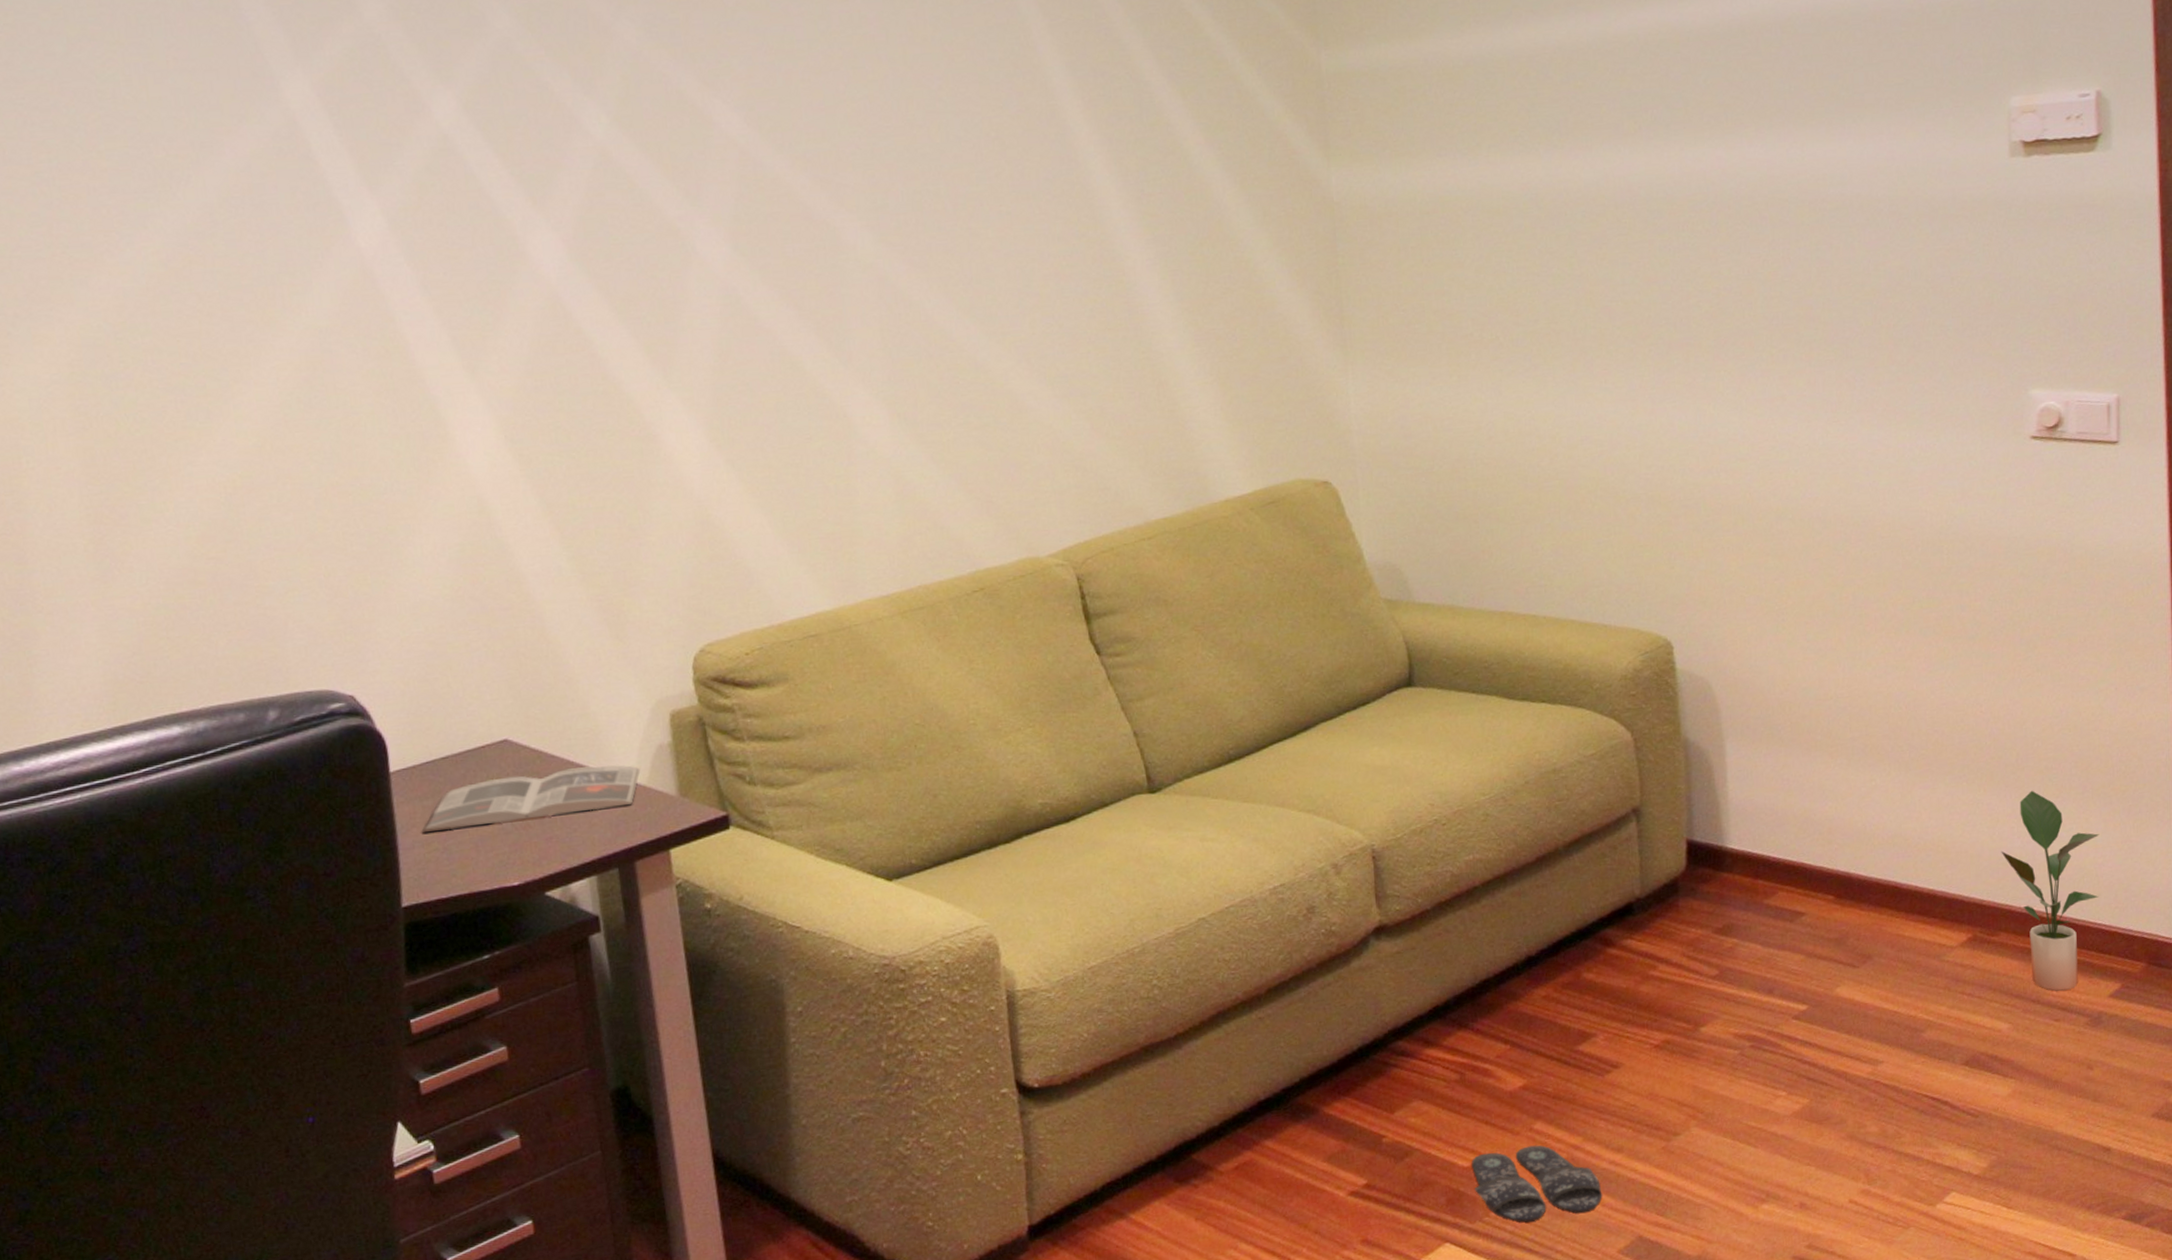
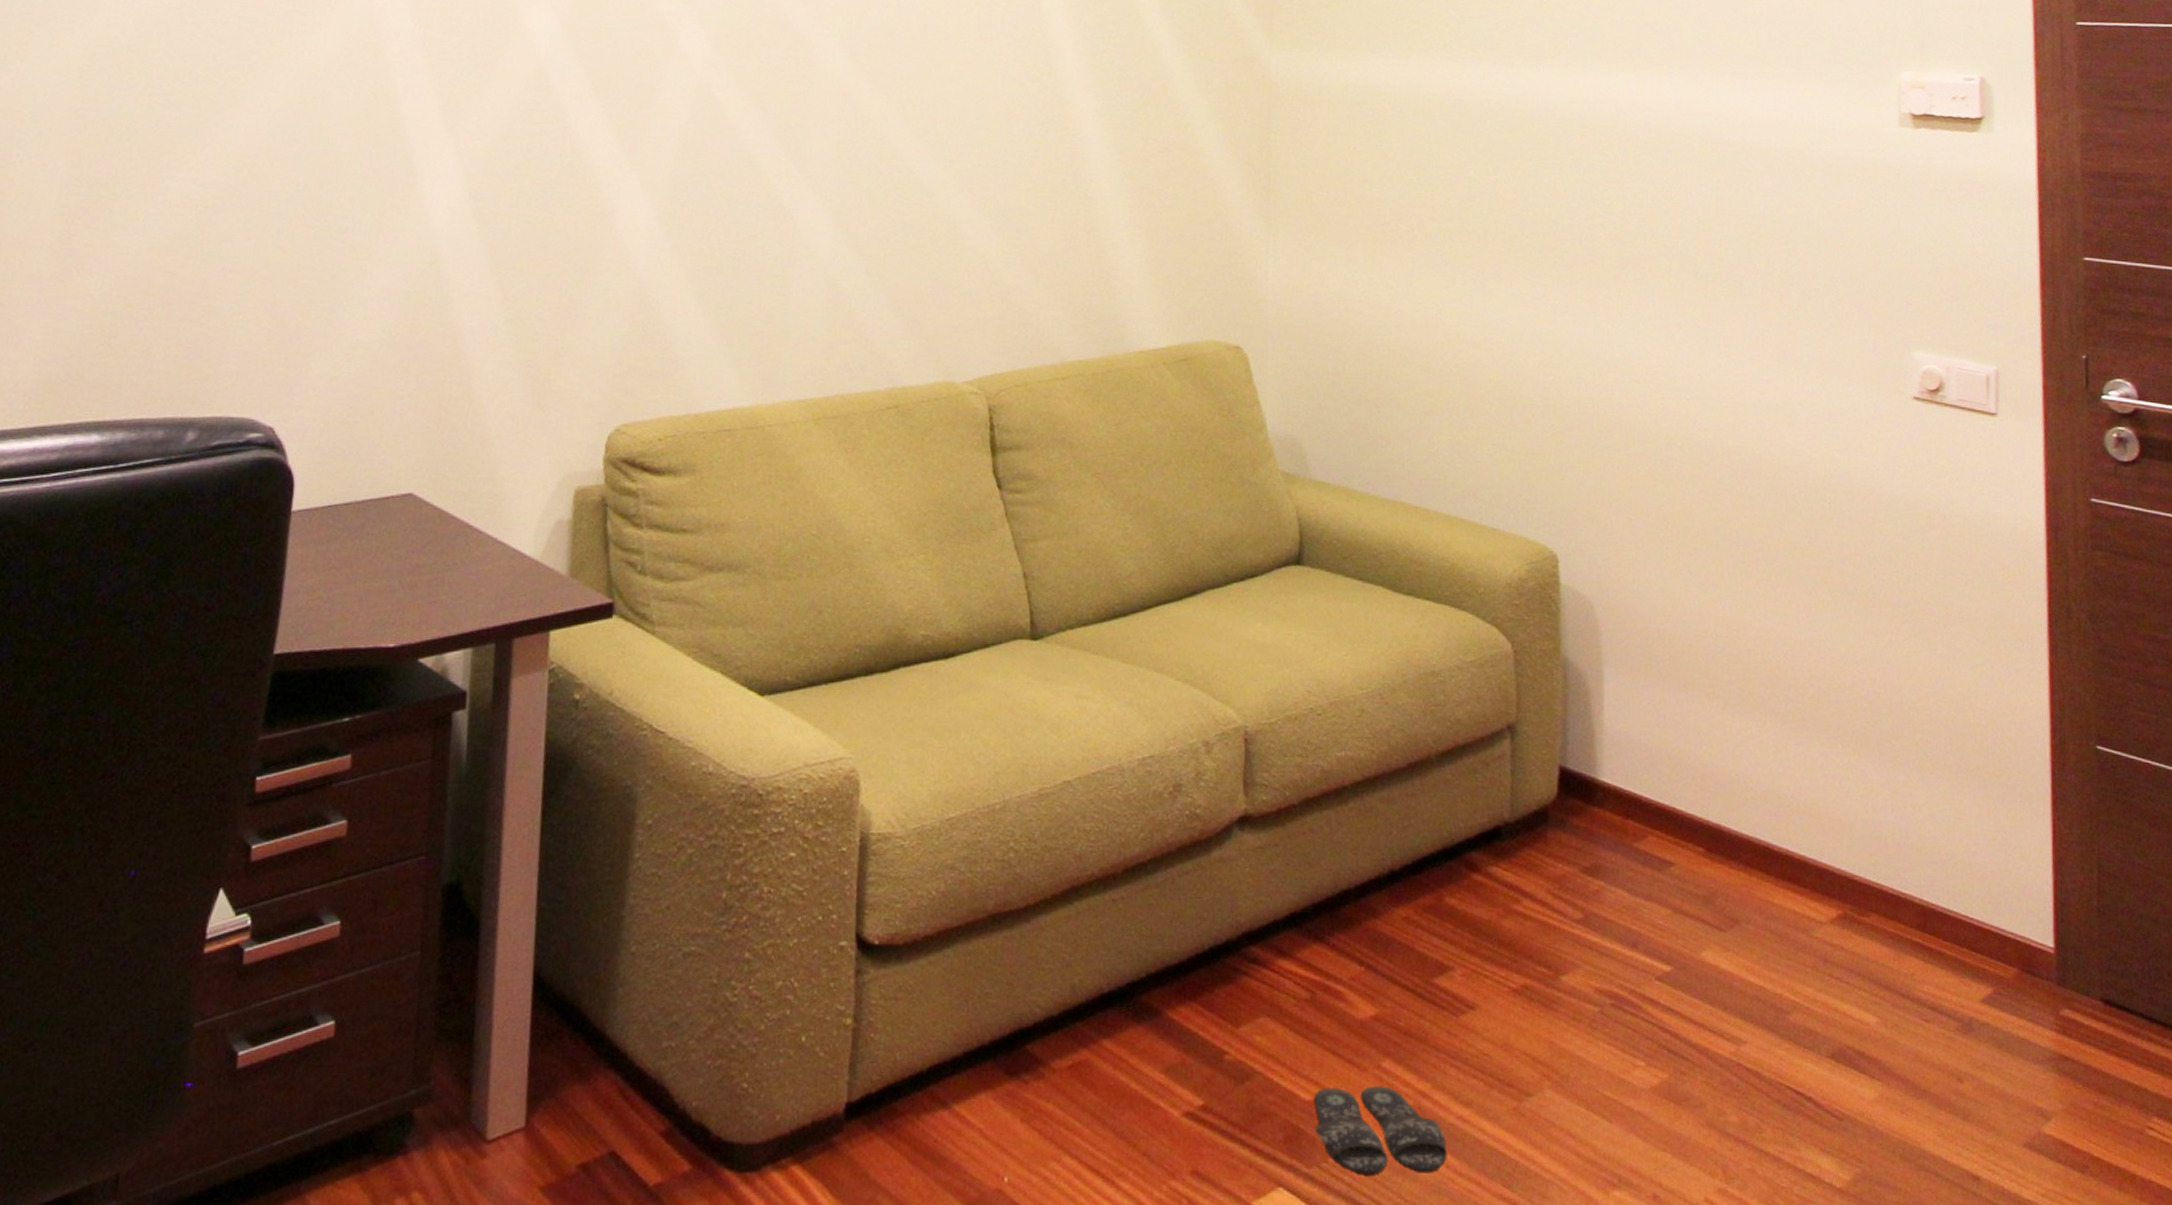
magazine: present [421,765,641,834] -> none [309,532,536,580]
potted plant: present [2001,790,2100,992] -> none [1874,762,1973,989]

